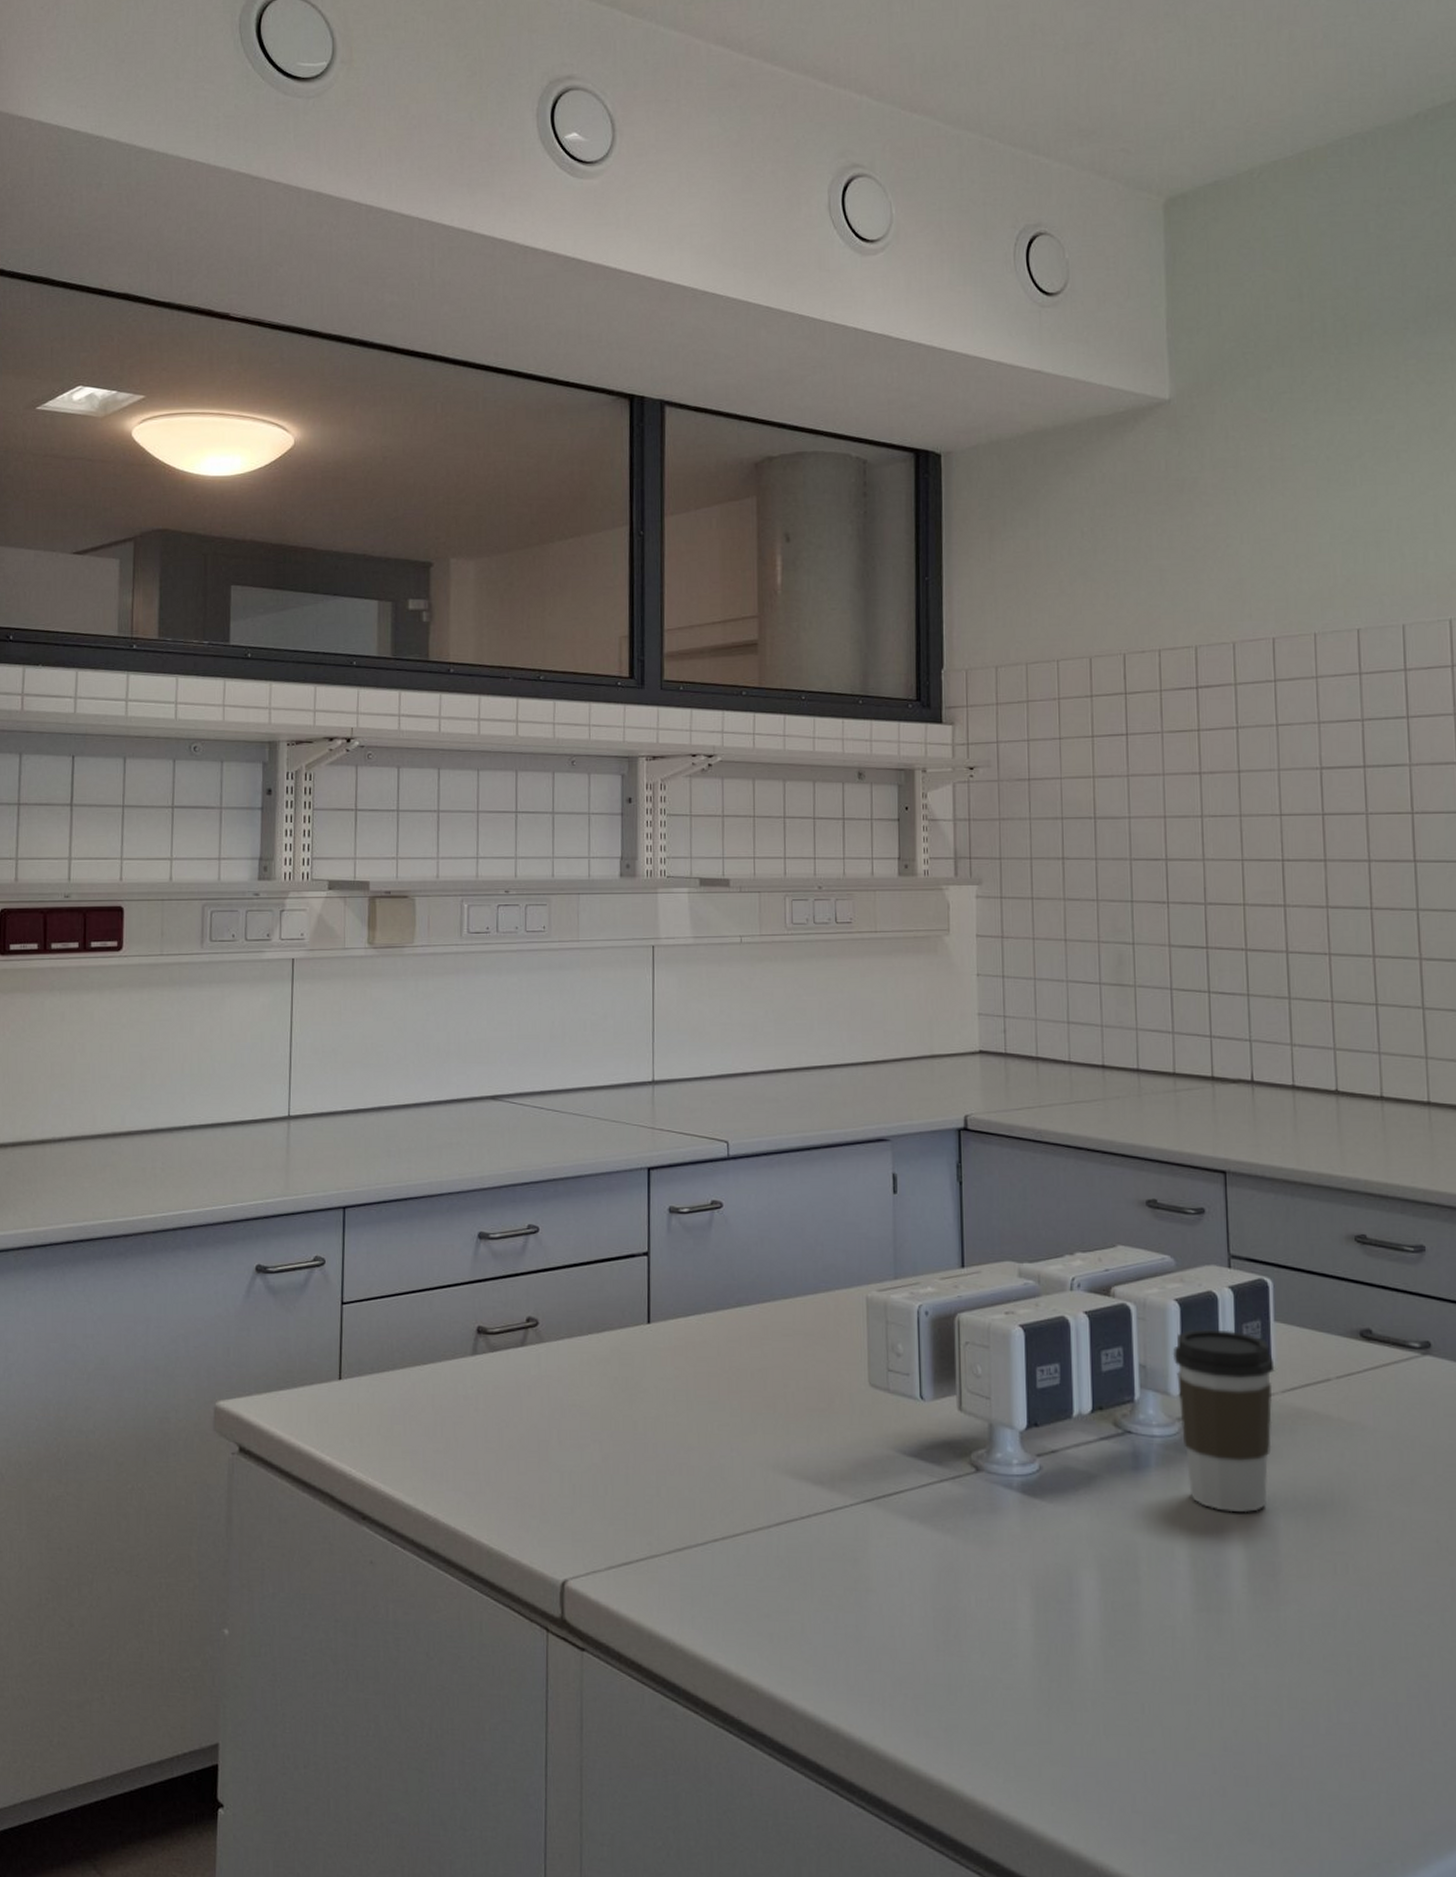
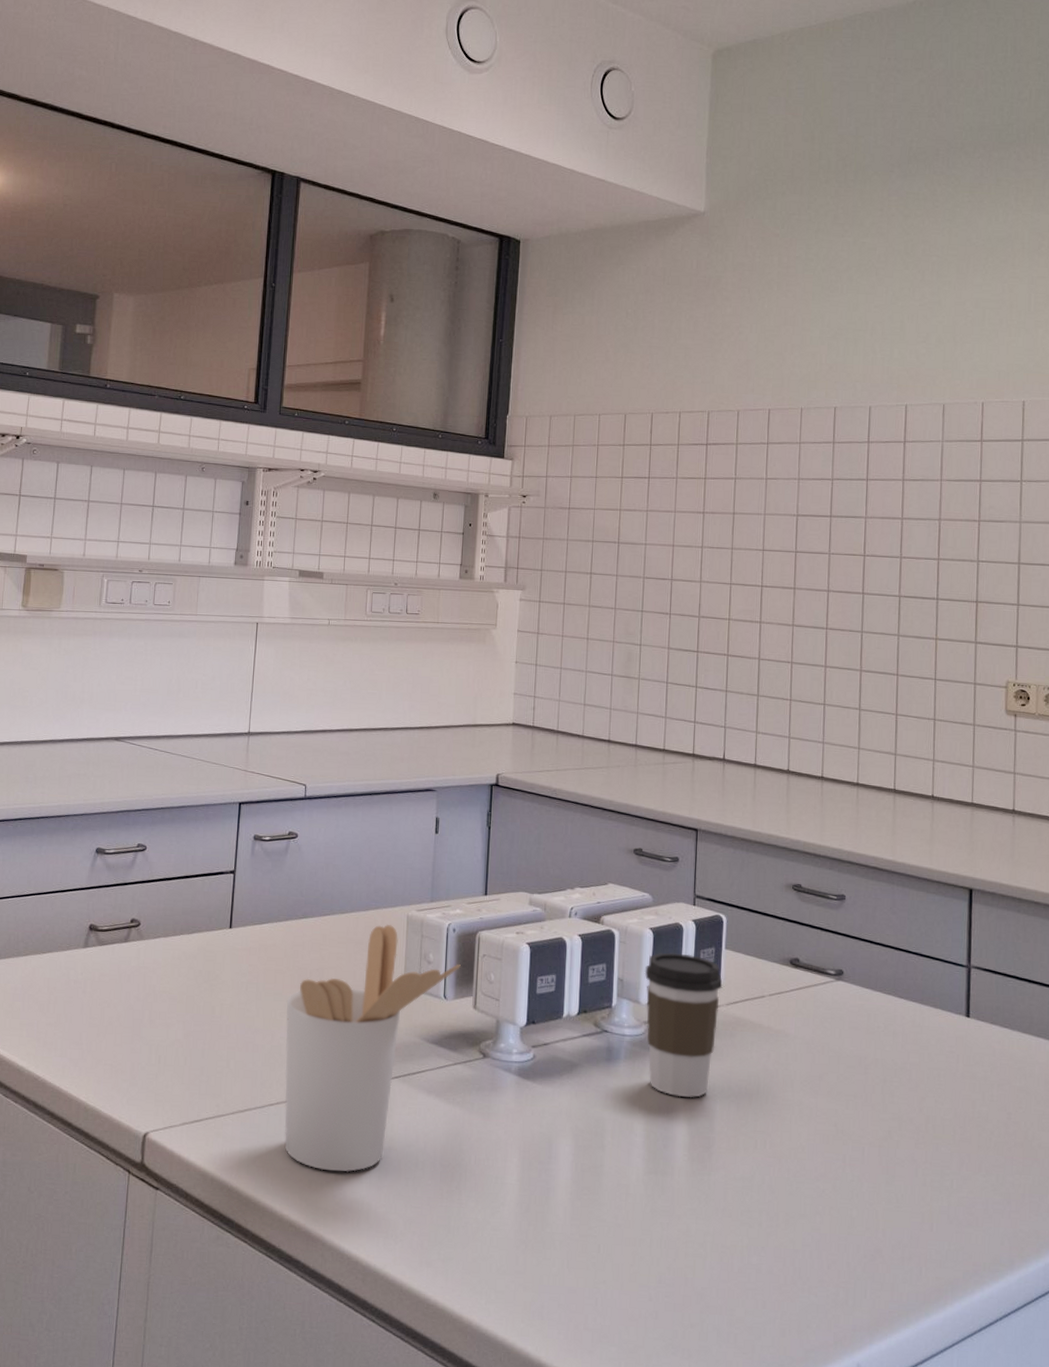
utensil holder: none [724,1310,938,1622] -> present [284,925,461,1172]

